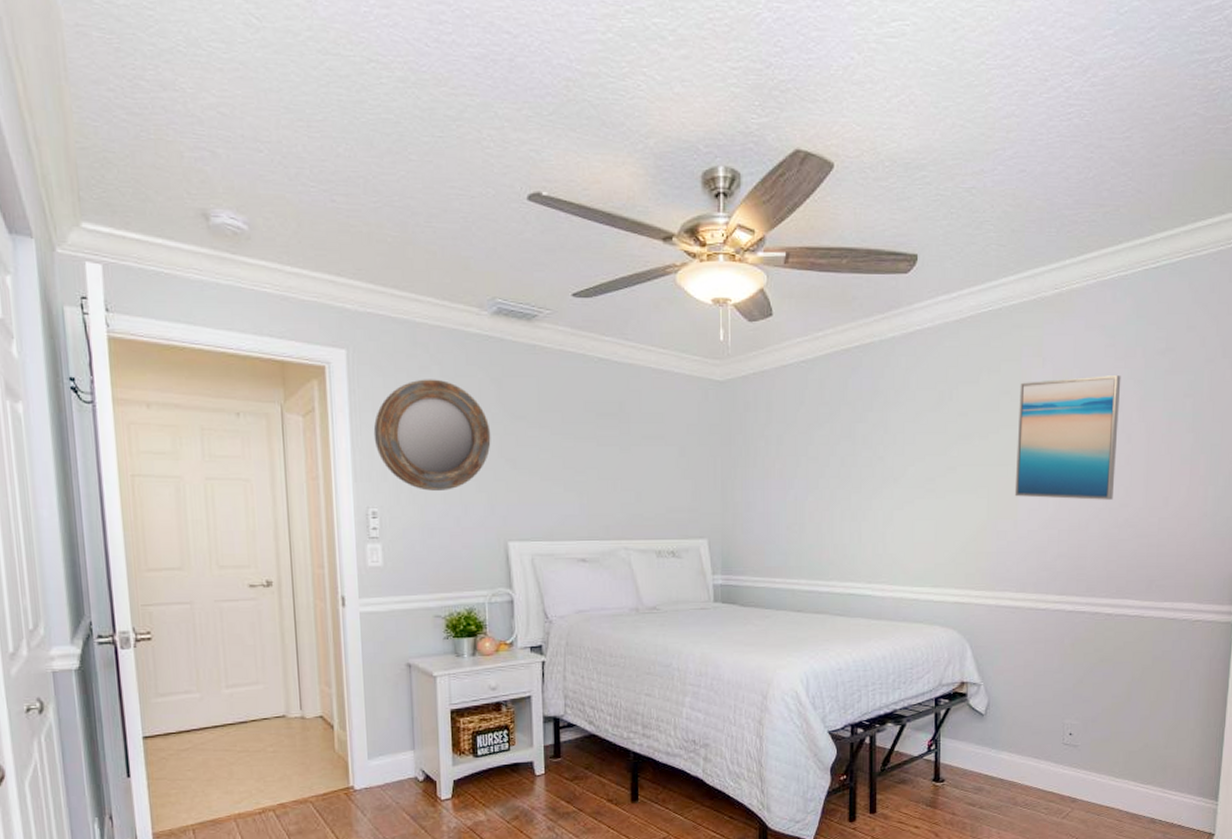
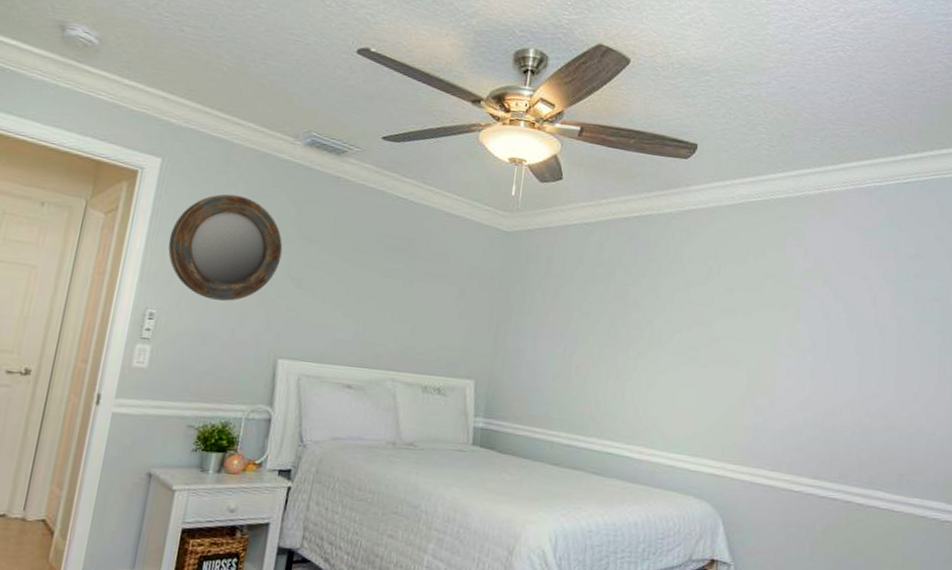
wall art: present [1014,375,1121,500] -> none [773,268,876,389]

